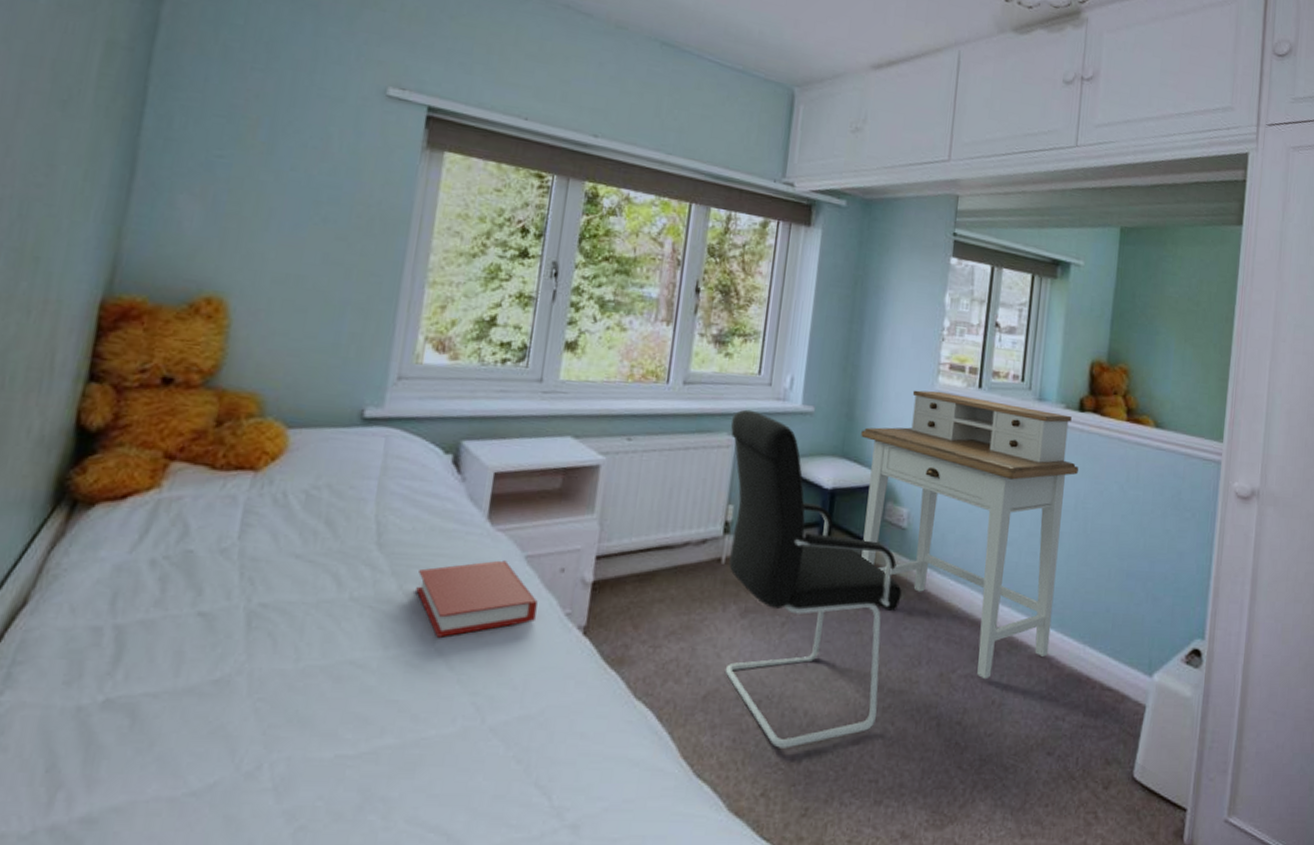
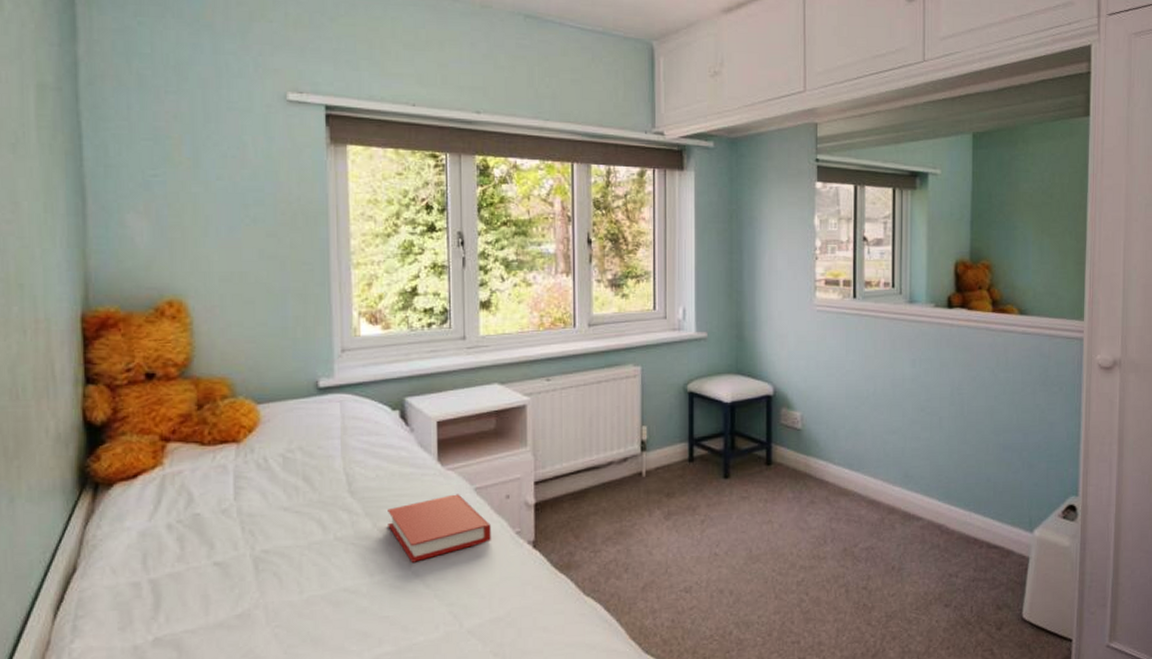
office chair: present [725,409,902,748] -> none [634,342,803,623]
desk: present [861,390,1078,680] -> none [752,305,951,550]

